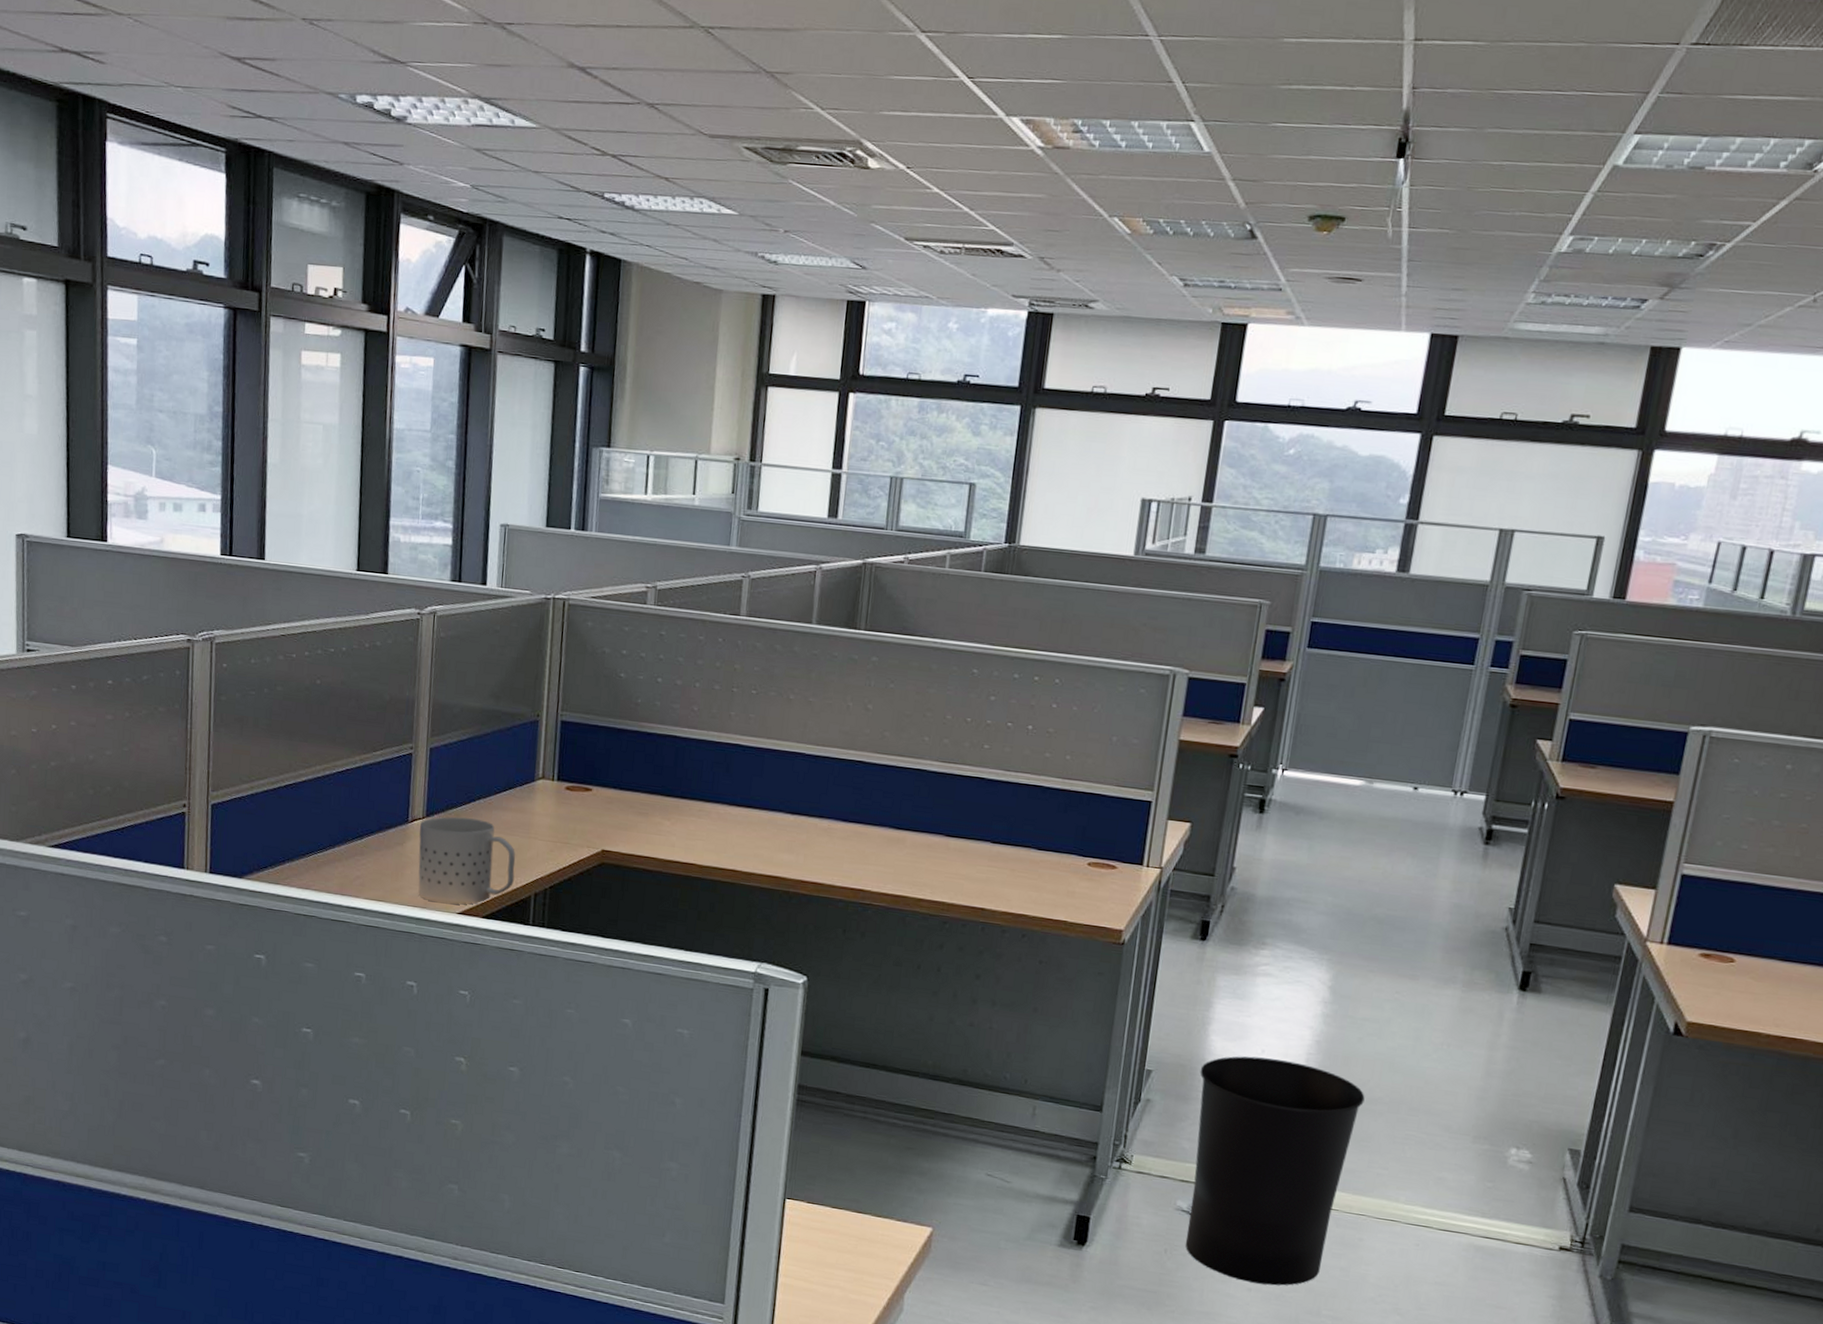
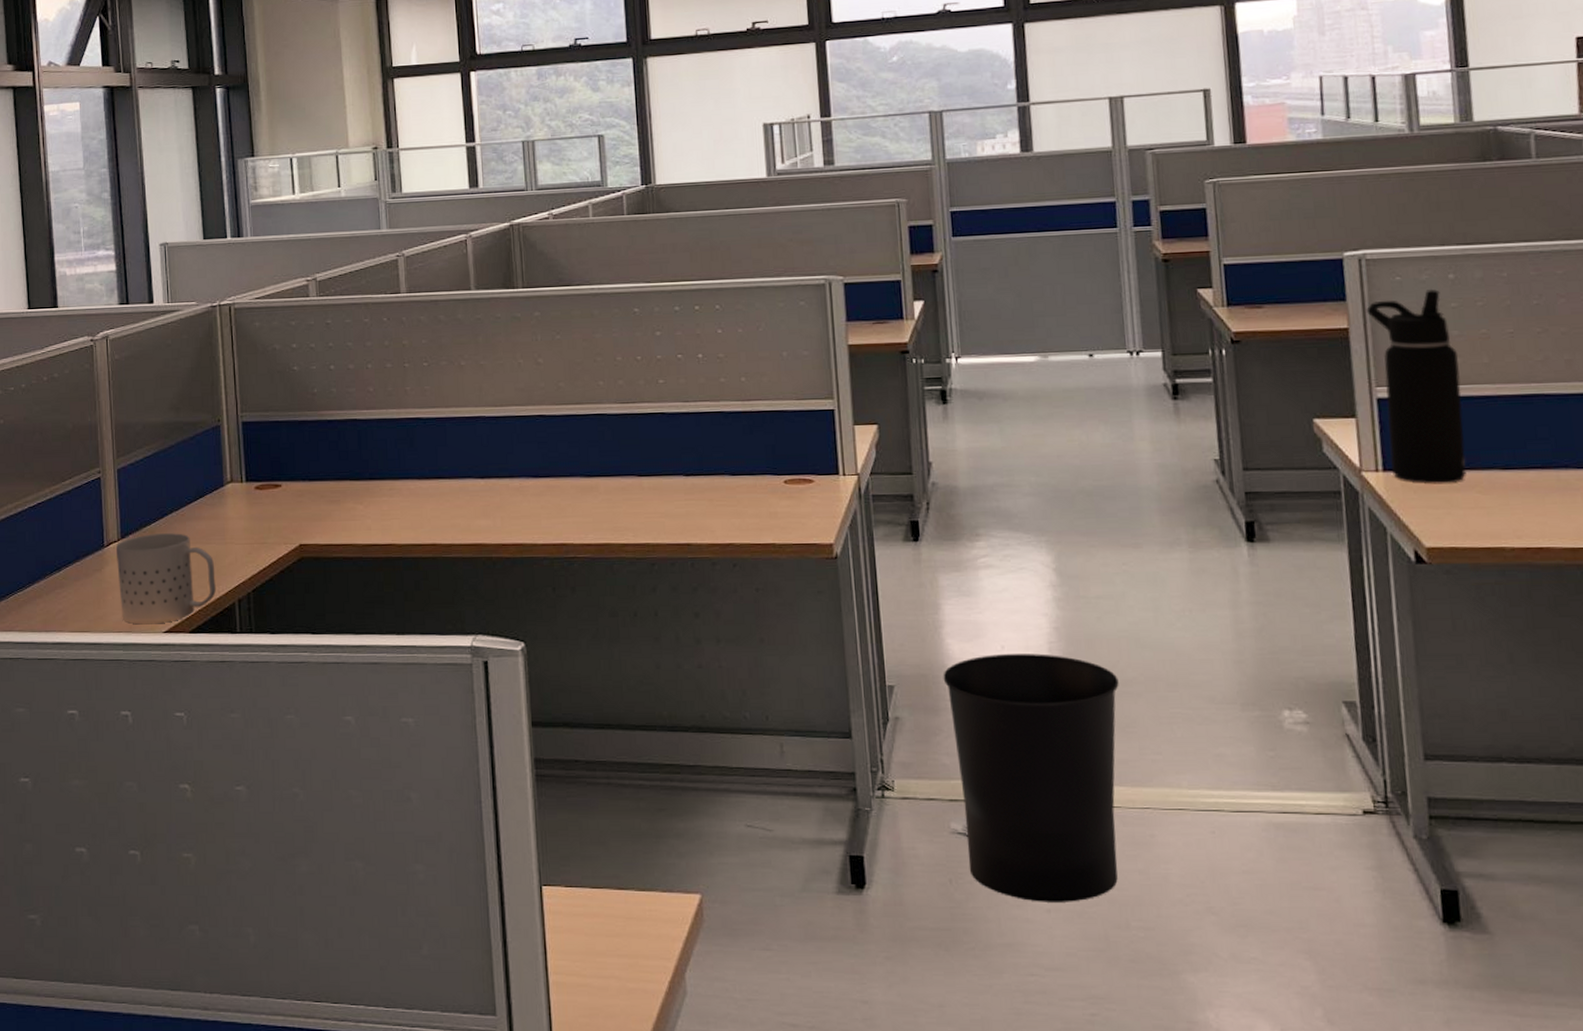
water bottle: none [1676,775,1773,966] -> present [1366,288,1466,483]

